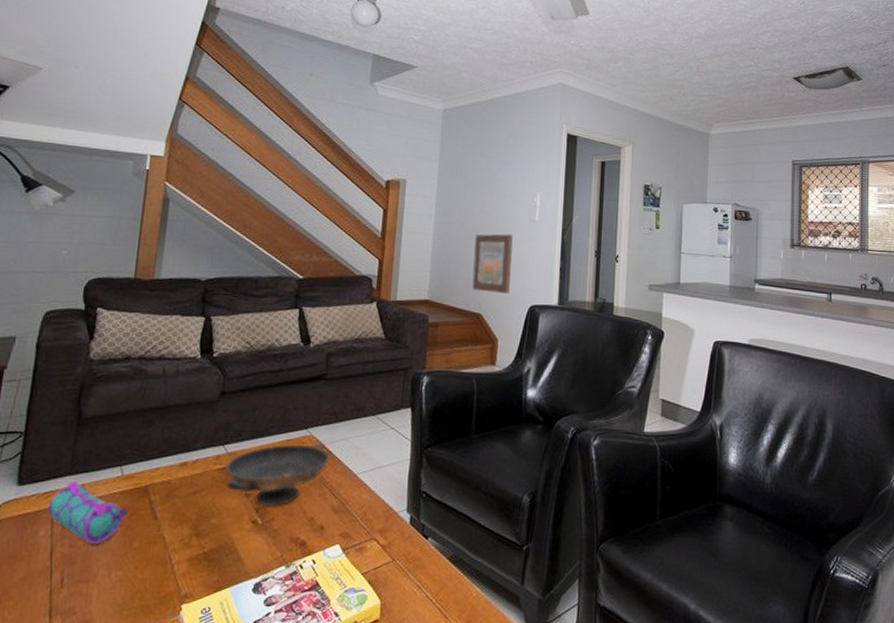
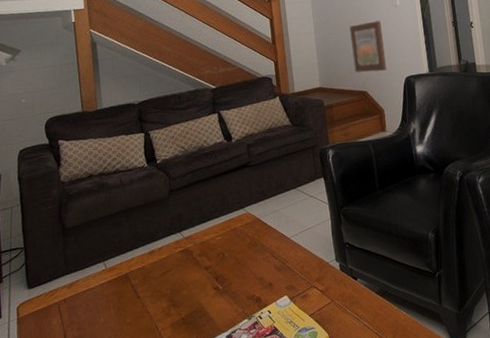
pencil case: present [47,481,128,544] -> none [54,278,116,325]
decorative bowl: present [226,442,331,508] -> none [185,217,267,276]

